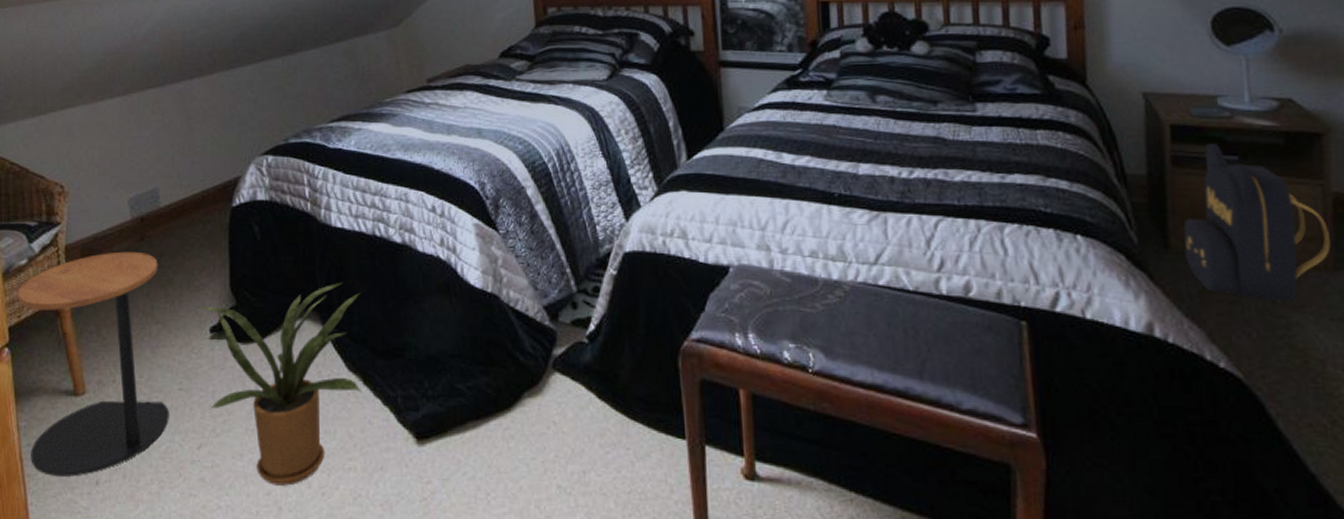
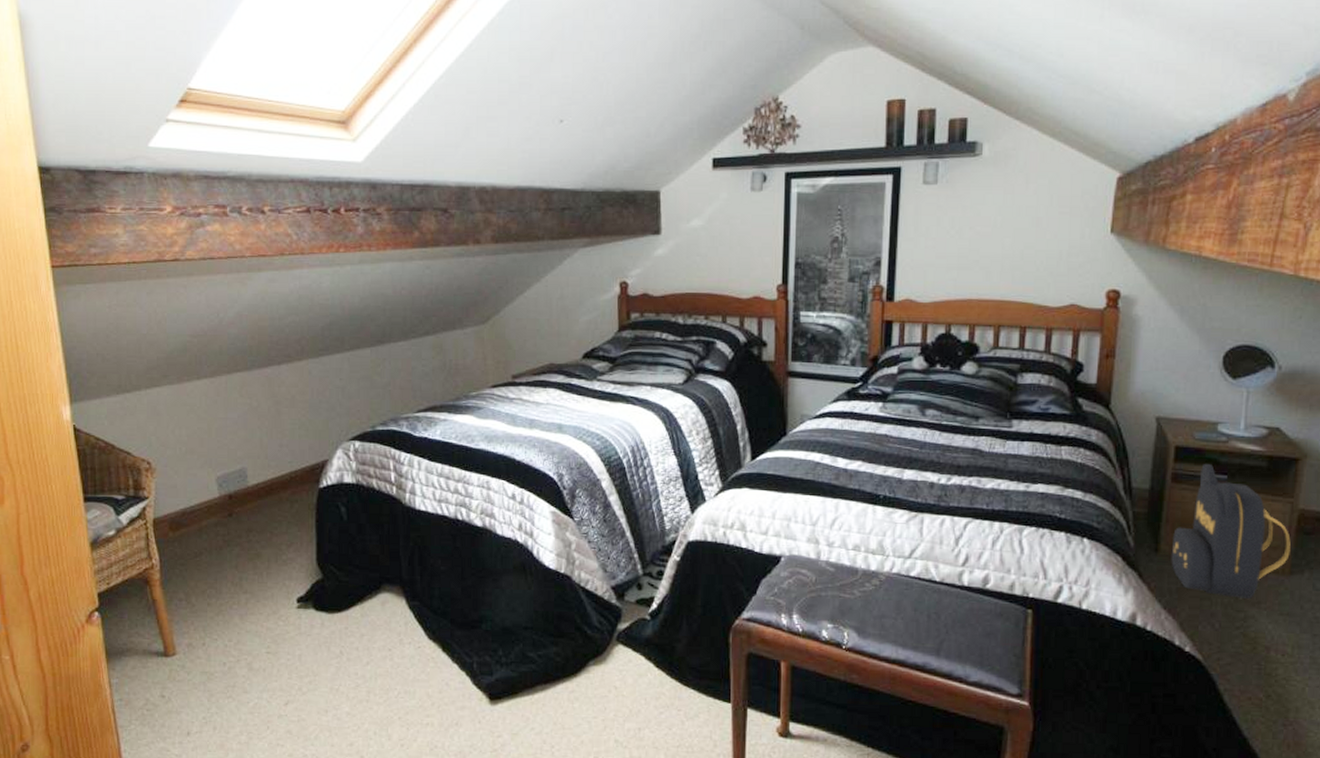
side table: present [17,251,169,477] -> none [106,526,257,728]
house plant: present [199,283,363,486] -> none [286,561,442,738]

